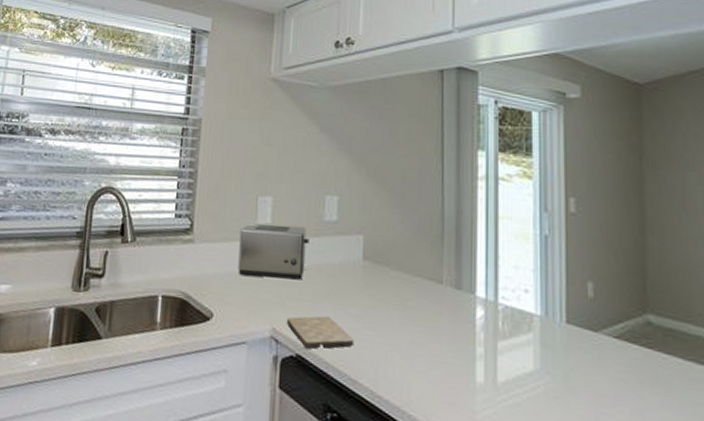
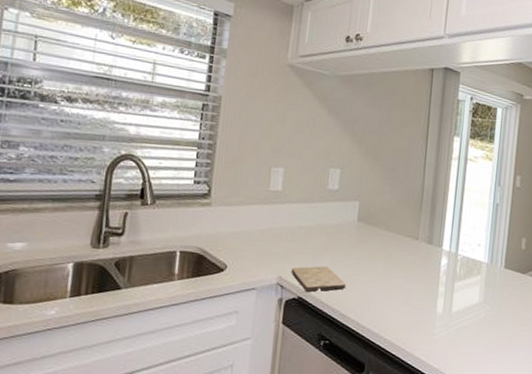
toaster: present [238,222,310,280] -> none [250,189,314,238]

